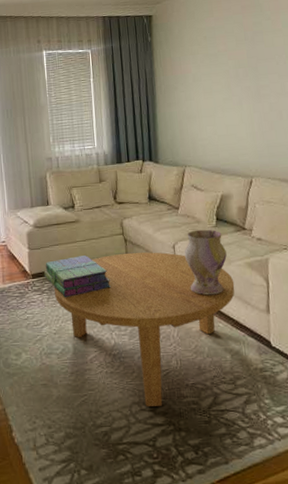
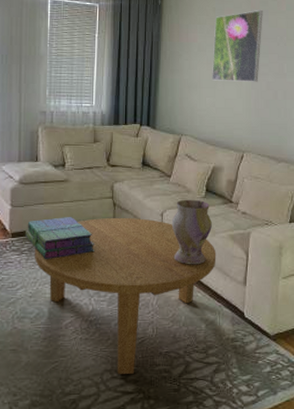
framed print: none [207,32,260,109] -> present [212,10,263,82]

